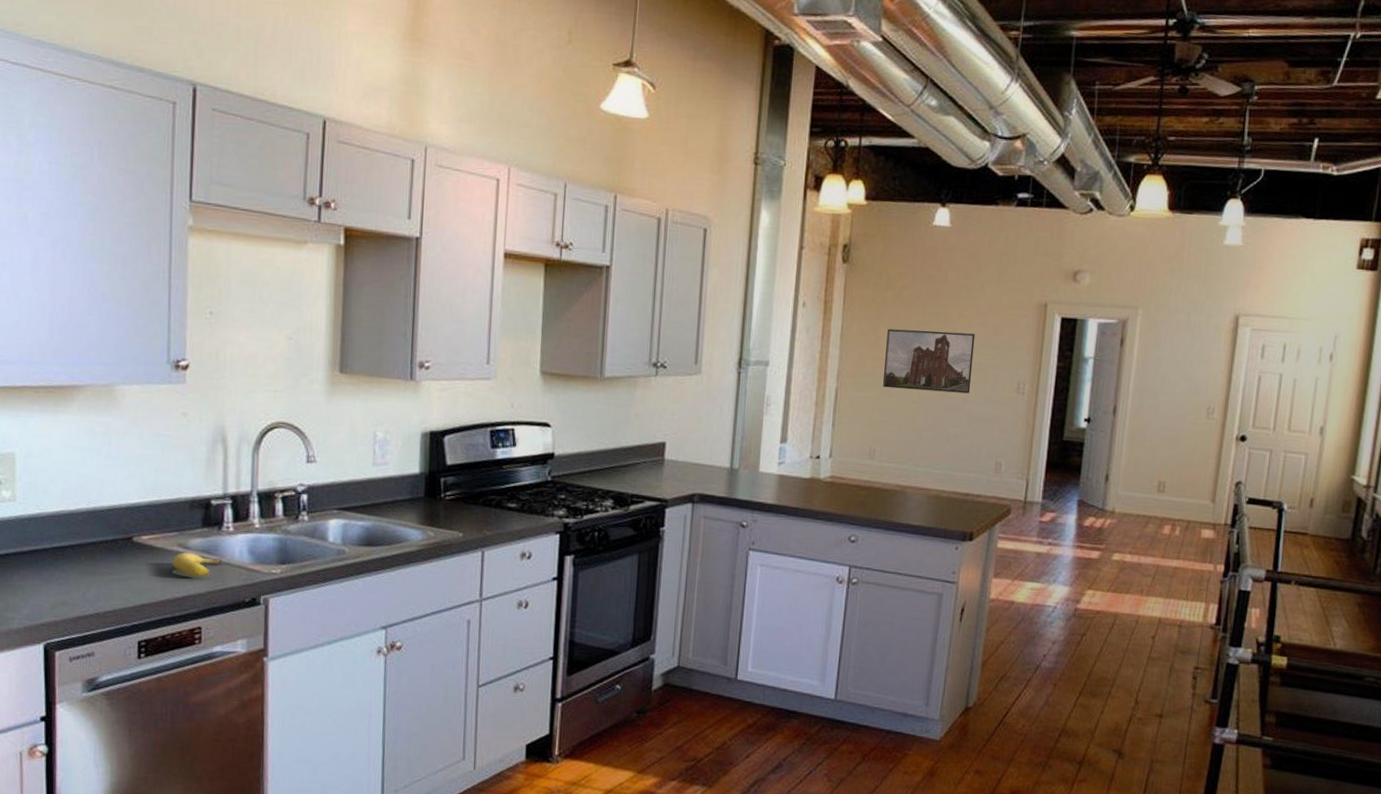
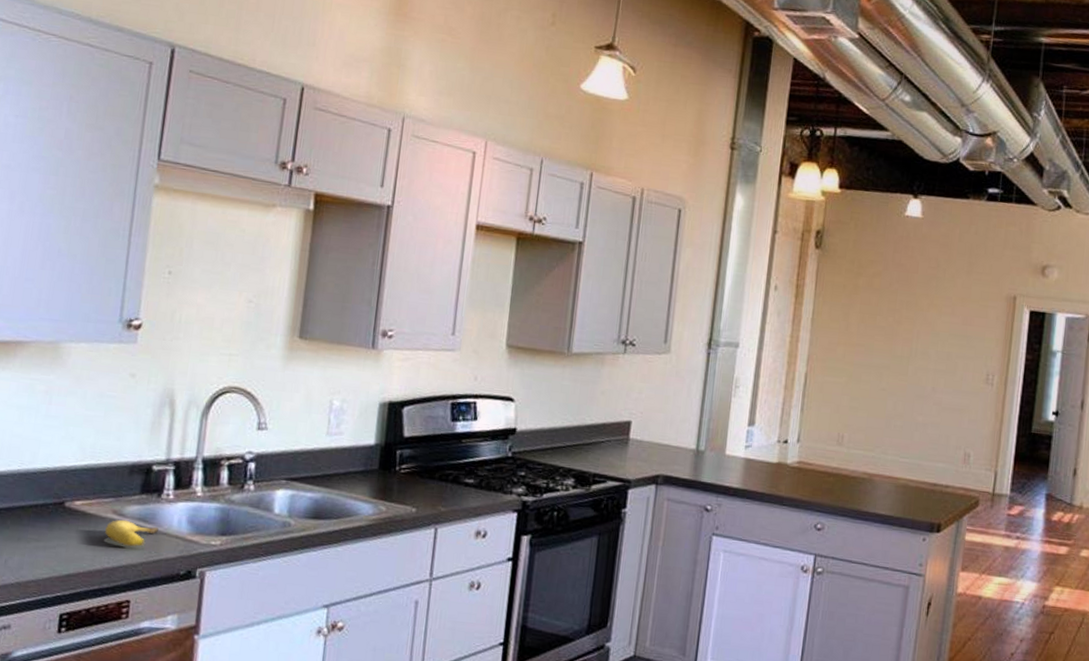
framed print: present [883,329,975,394] -> none [853,315,945,383]

